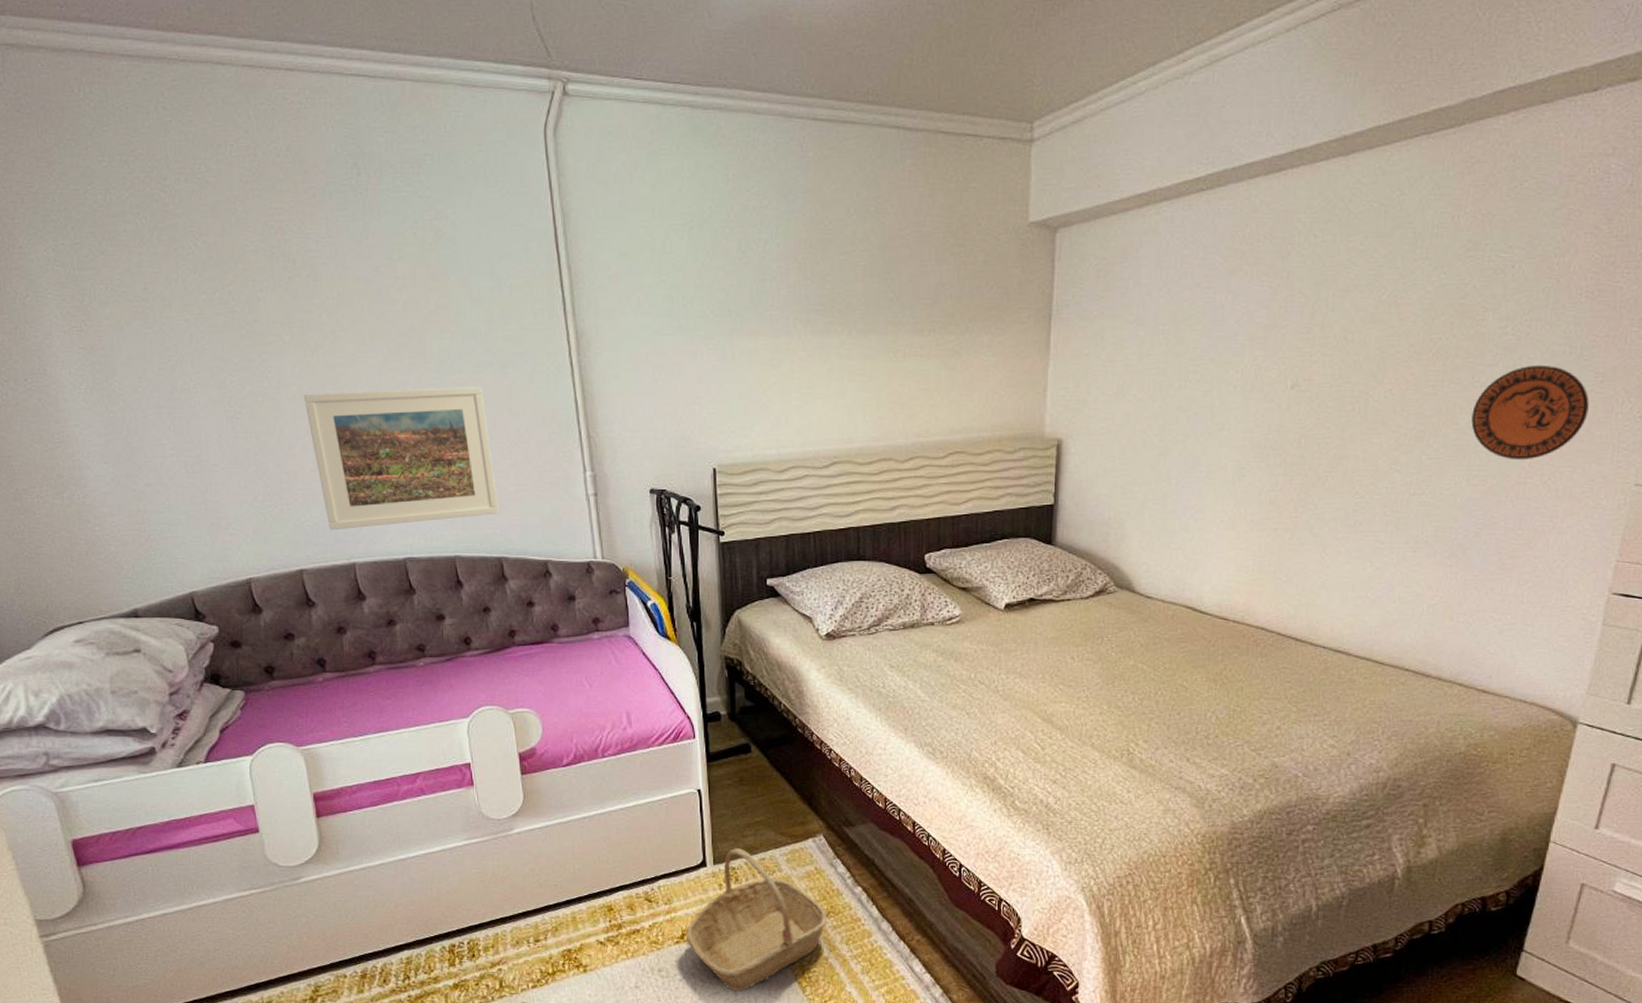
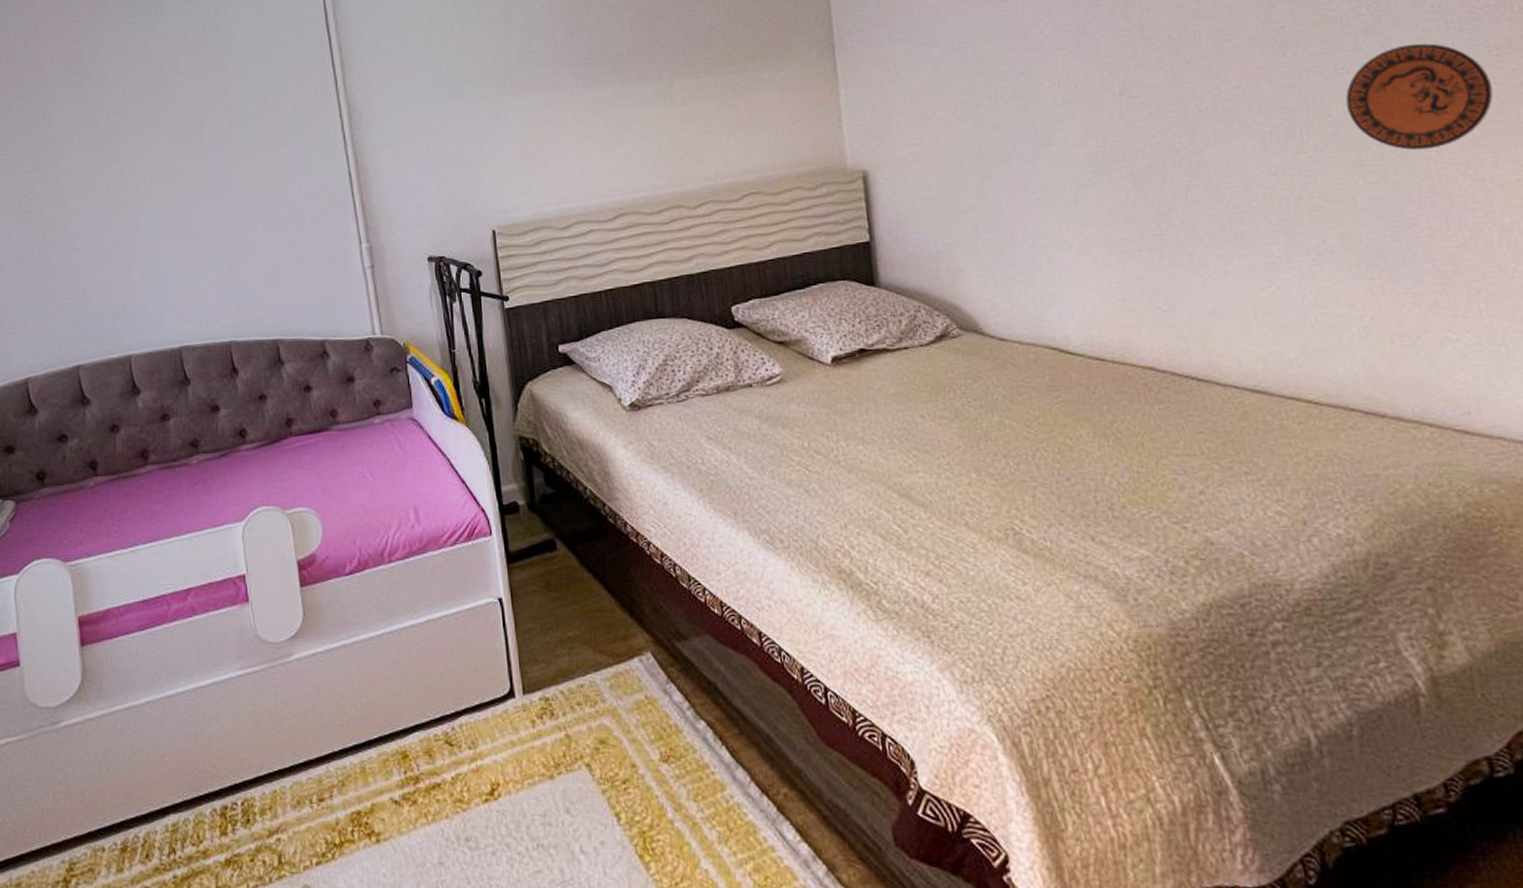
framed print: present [303,387,499,531] -> none [88,167,275,323]
basket: present [685,848,828,992] -> none [495,672,668,870]

